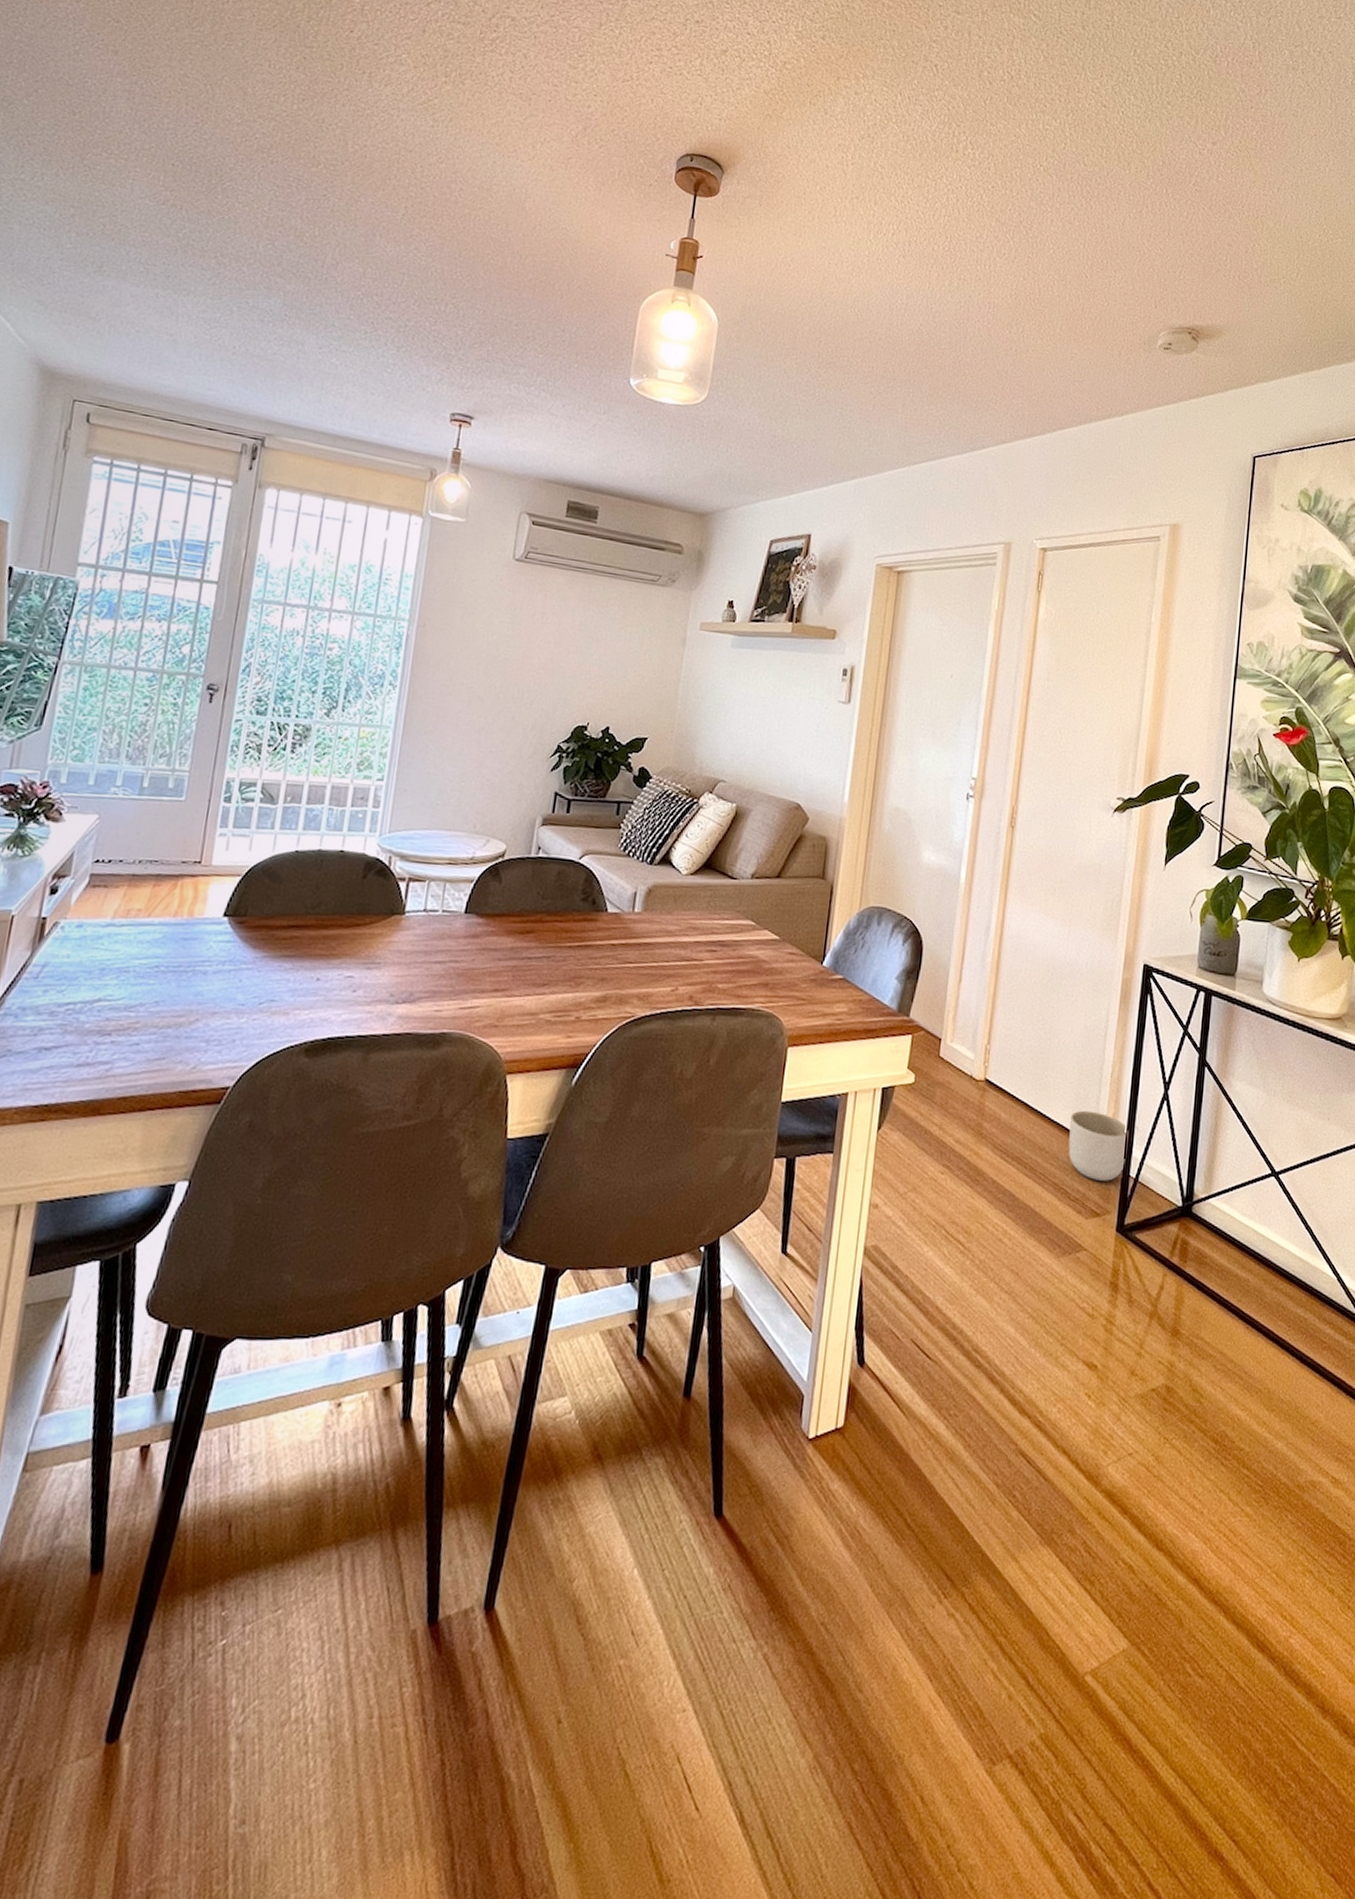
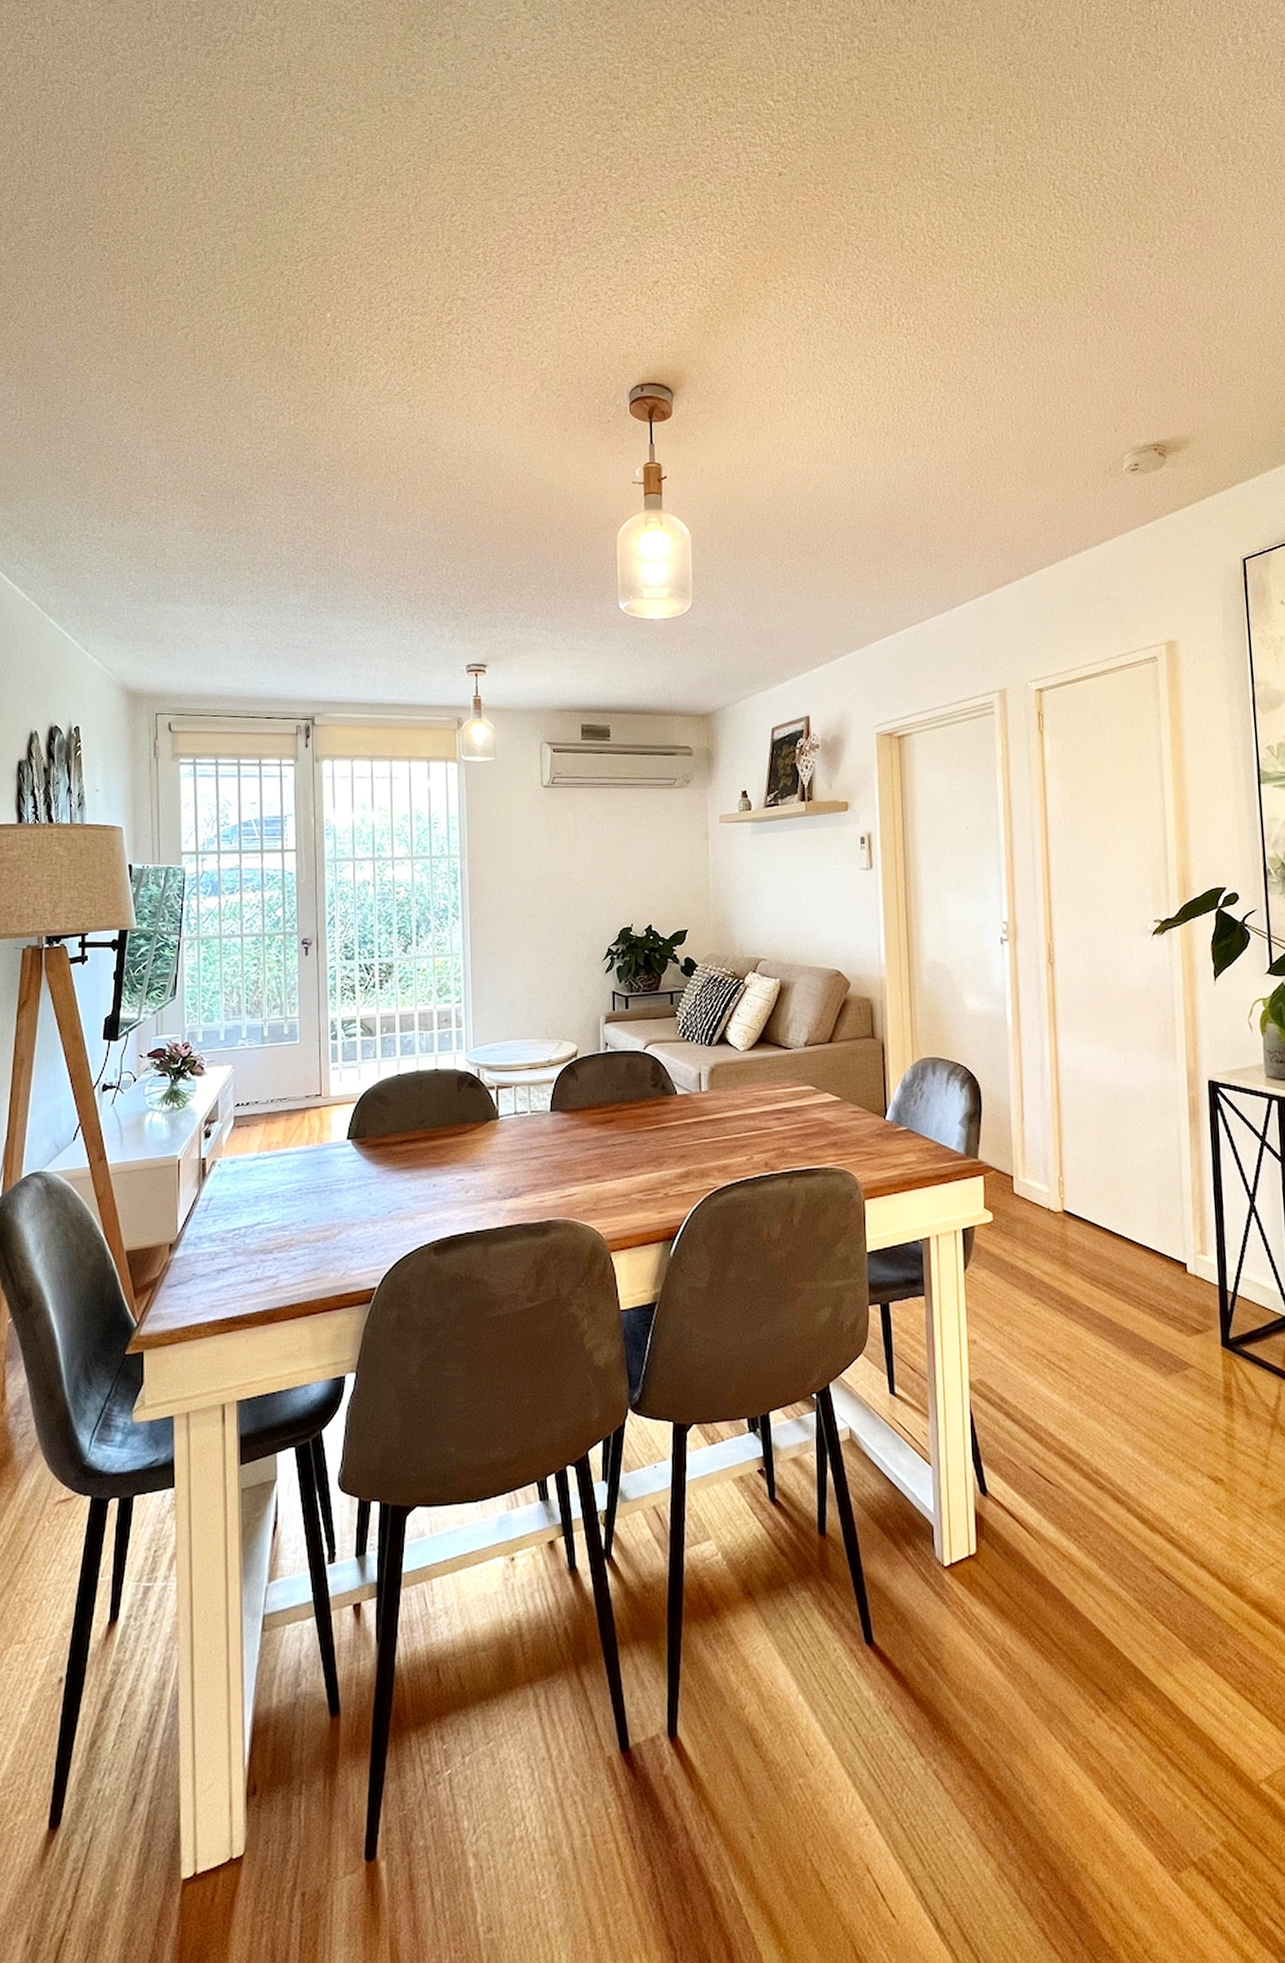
planter: present [1068,1110,1129,1181] -> none [1156,1230,1220,1298]

